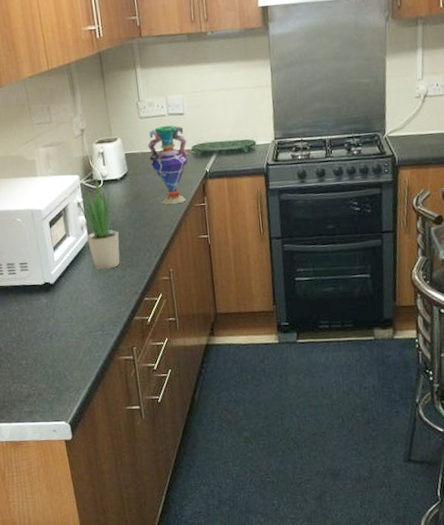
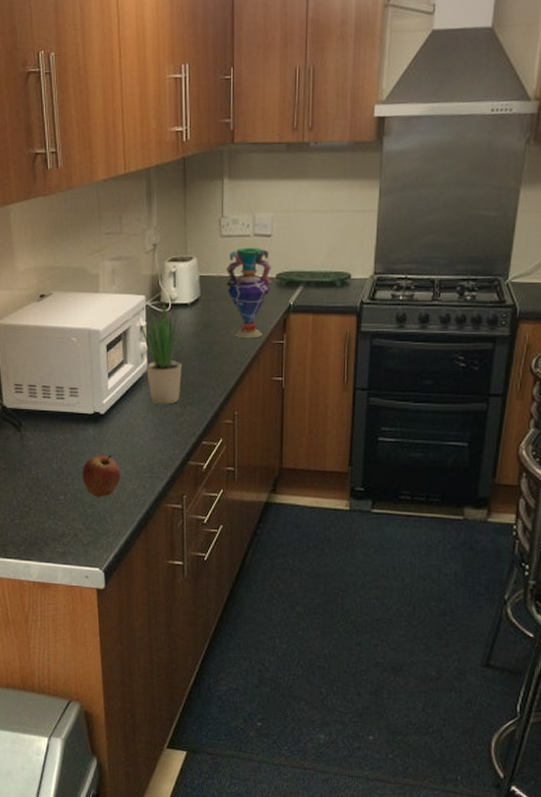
apple: none [39,318,76,358] -> present [82,454,121,497]

